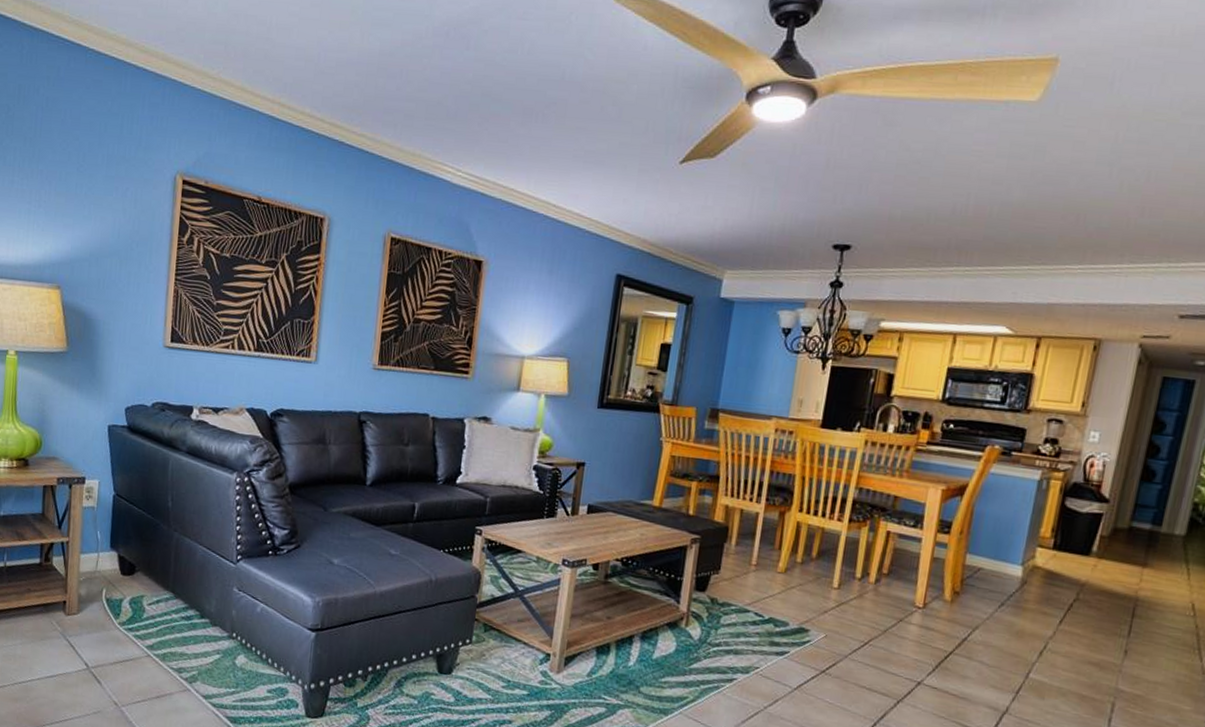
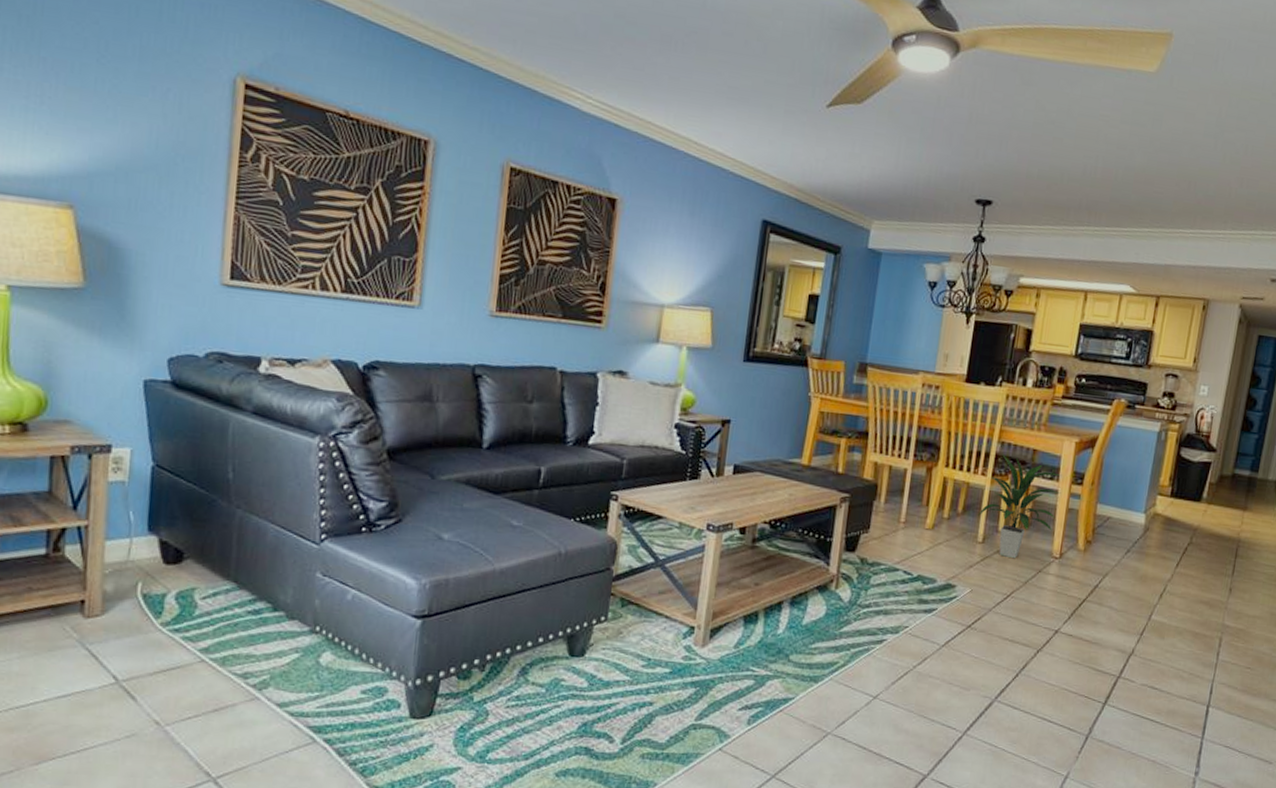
indoor plant: none [832,499,927,607] -> present [977,453,1062,559]

